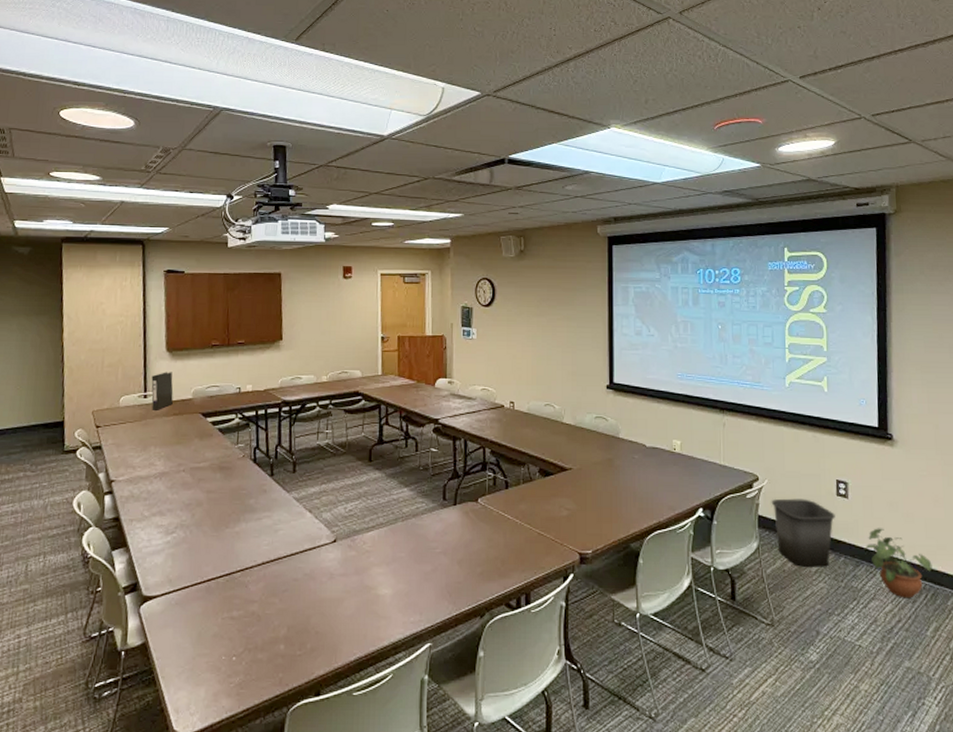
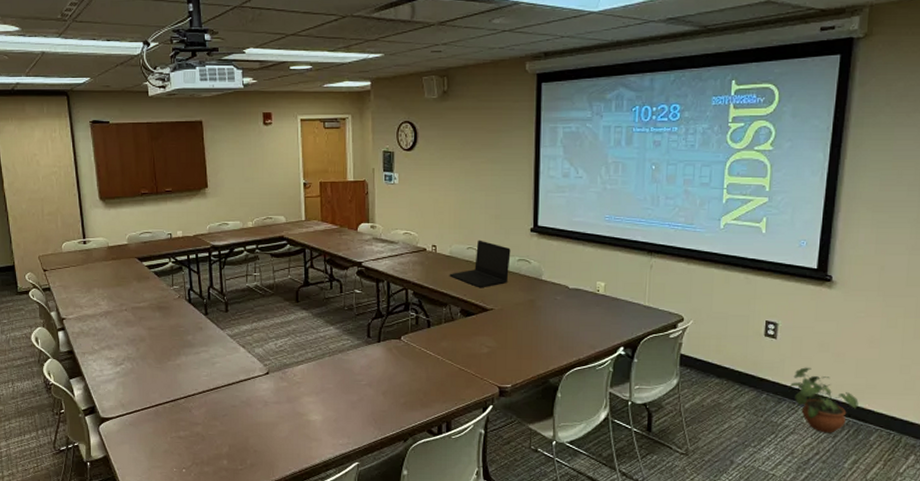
binder: present [151,372,174,410] -> none [88,219,110,255]
laptop: none [527,396,588,446] -> present [449,240,511,287]
waste bin: present [771,498,835,567] -> none [695,338,761,403]

